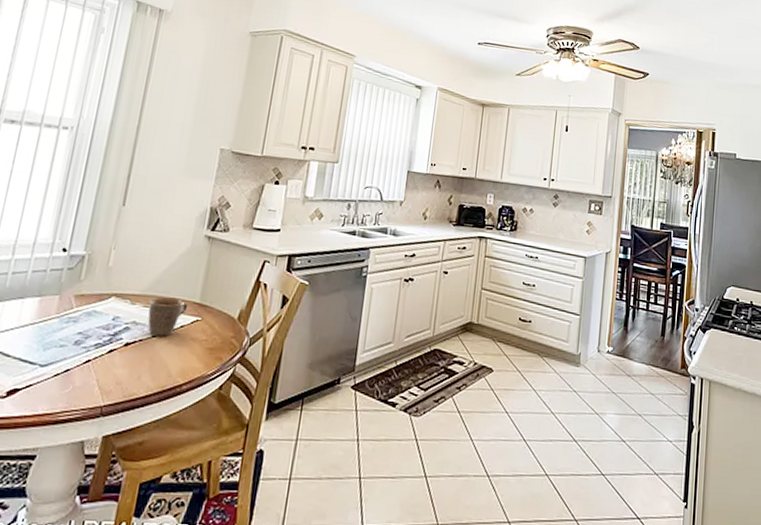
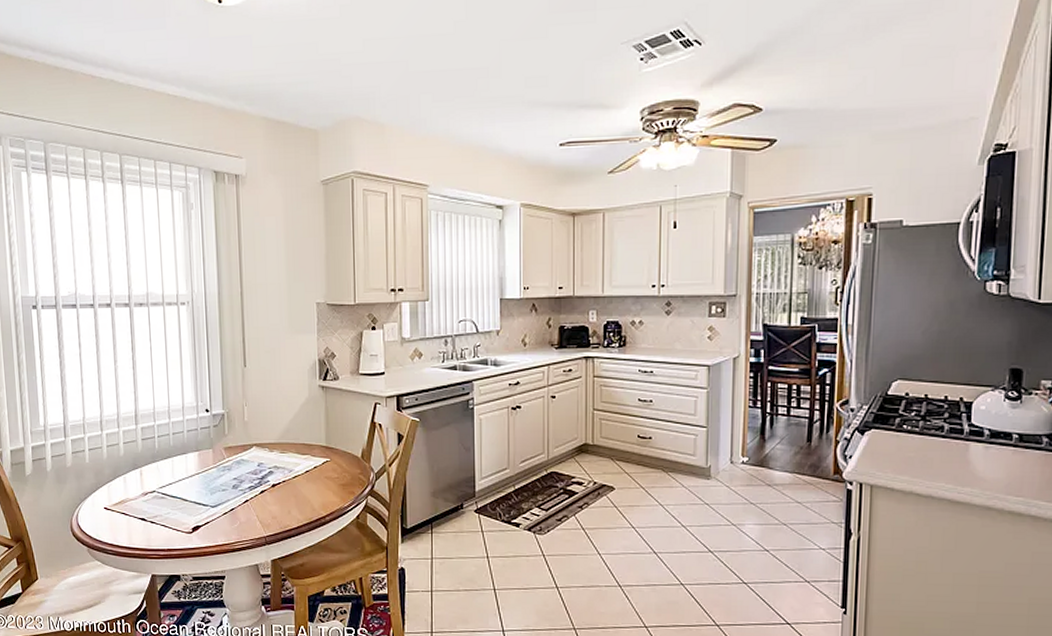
mug: present [147,297,188,337] -> none [283,443,317,477]

